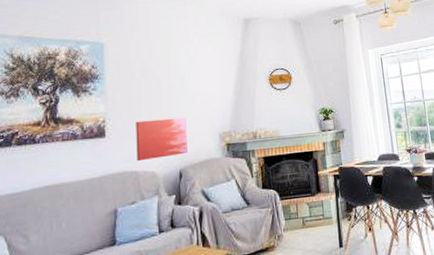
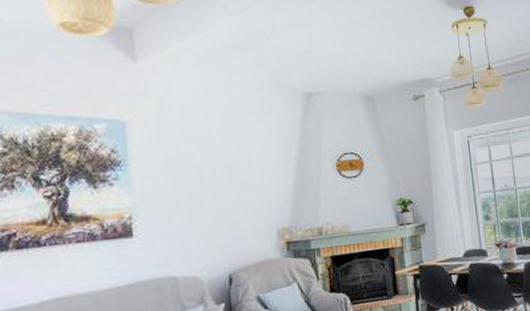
wall art: present [136,117,188,162] -> none [171,211,238,265]

